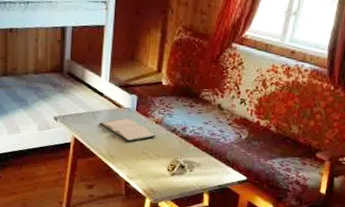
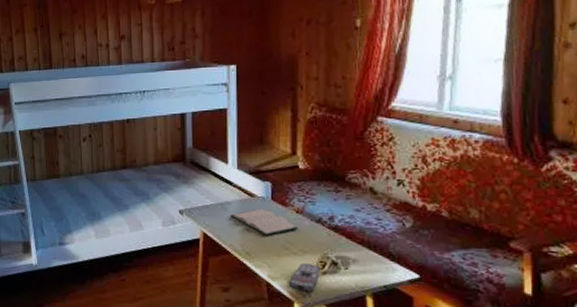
remote control: none [143,166,171,190] -> present [288,263,321,292]

